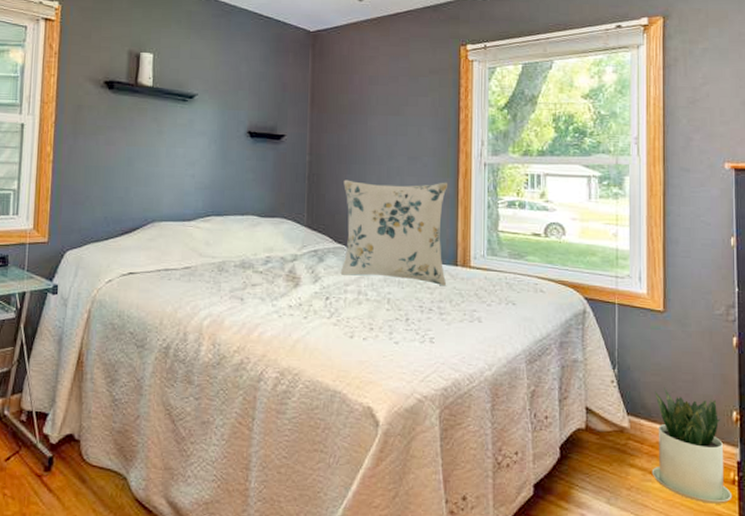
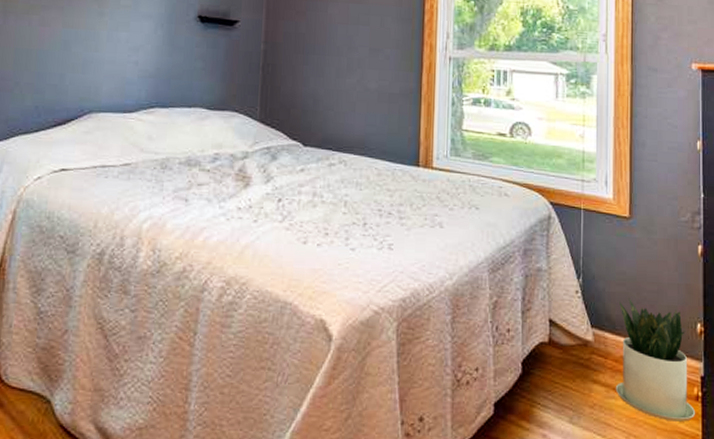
pillow: present [340,179,448,287] -> none [294,71,412,189]

